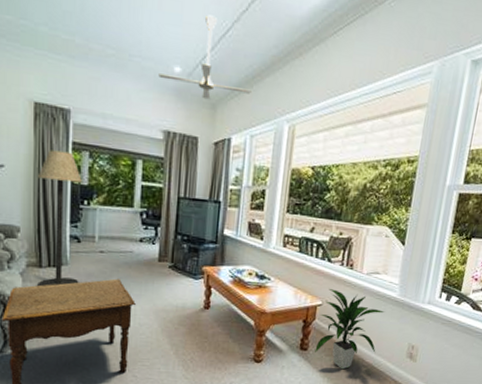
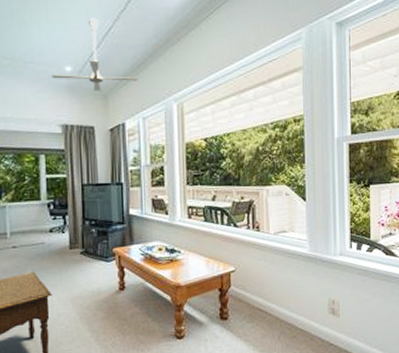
indoor plant: present [315,289,385,370] -> none [234,253,299,335]

